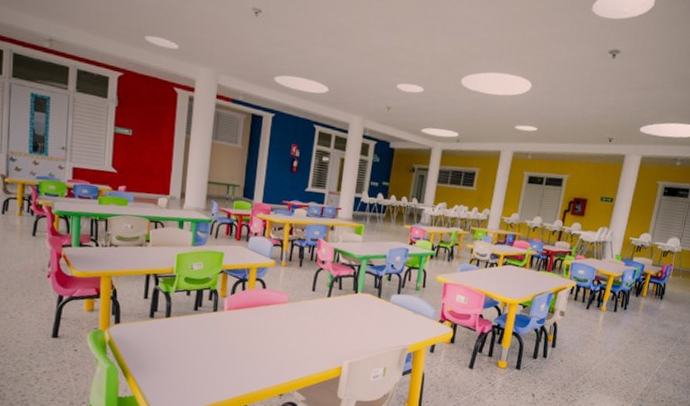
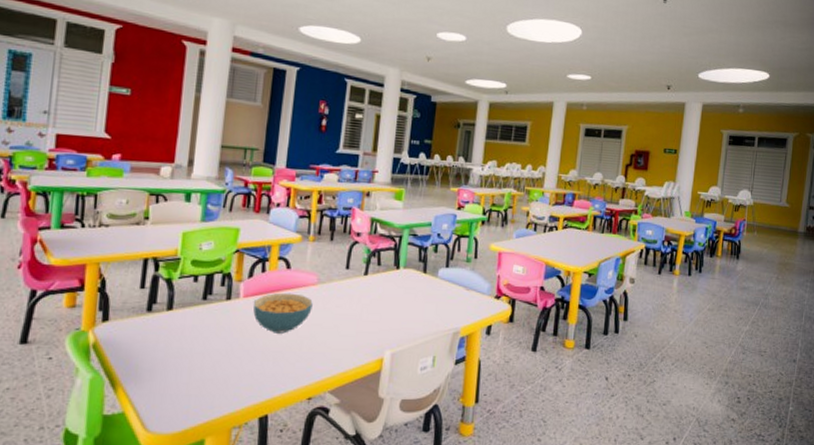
cereal bowl: none [235,308,284,342] -> present [253,292,313,334]

